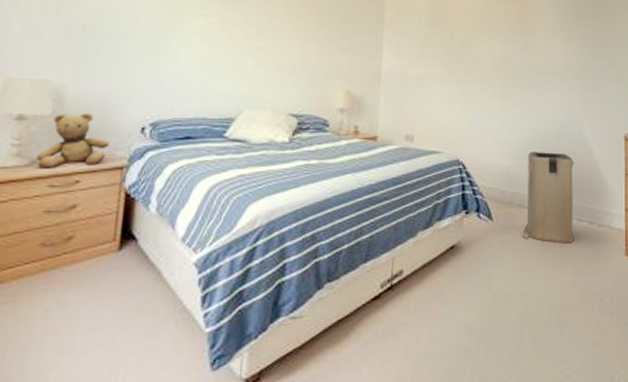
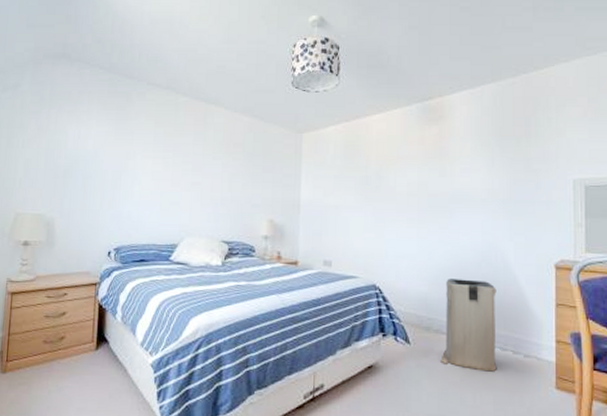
teddy bear: present [36,112,110,169] -> none [37,239,87,283]

